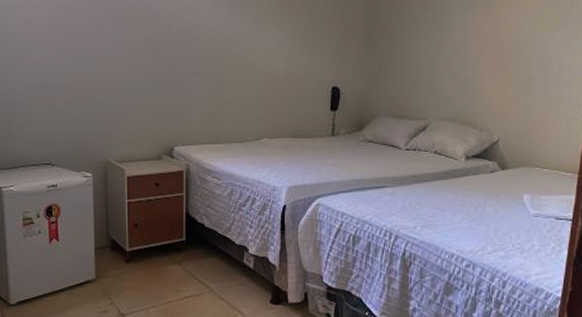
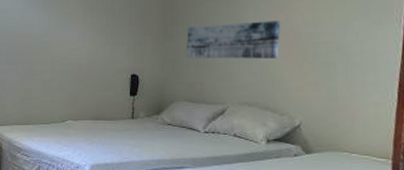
wall art: none [391,30,485,71] -> present [186,20,280,59]

